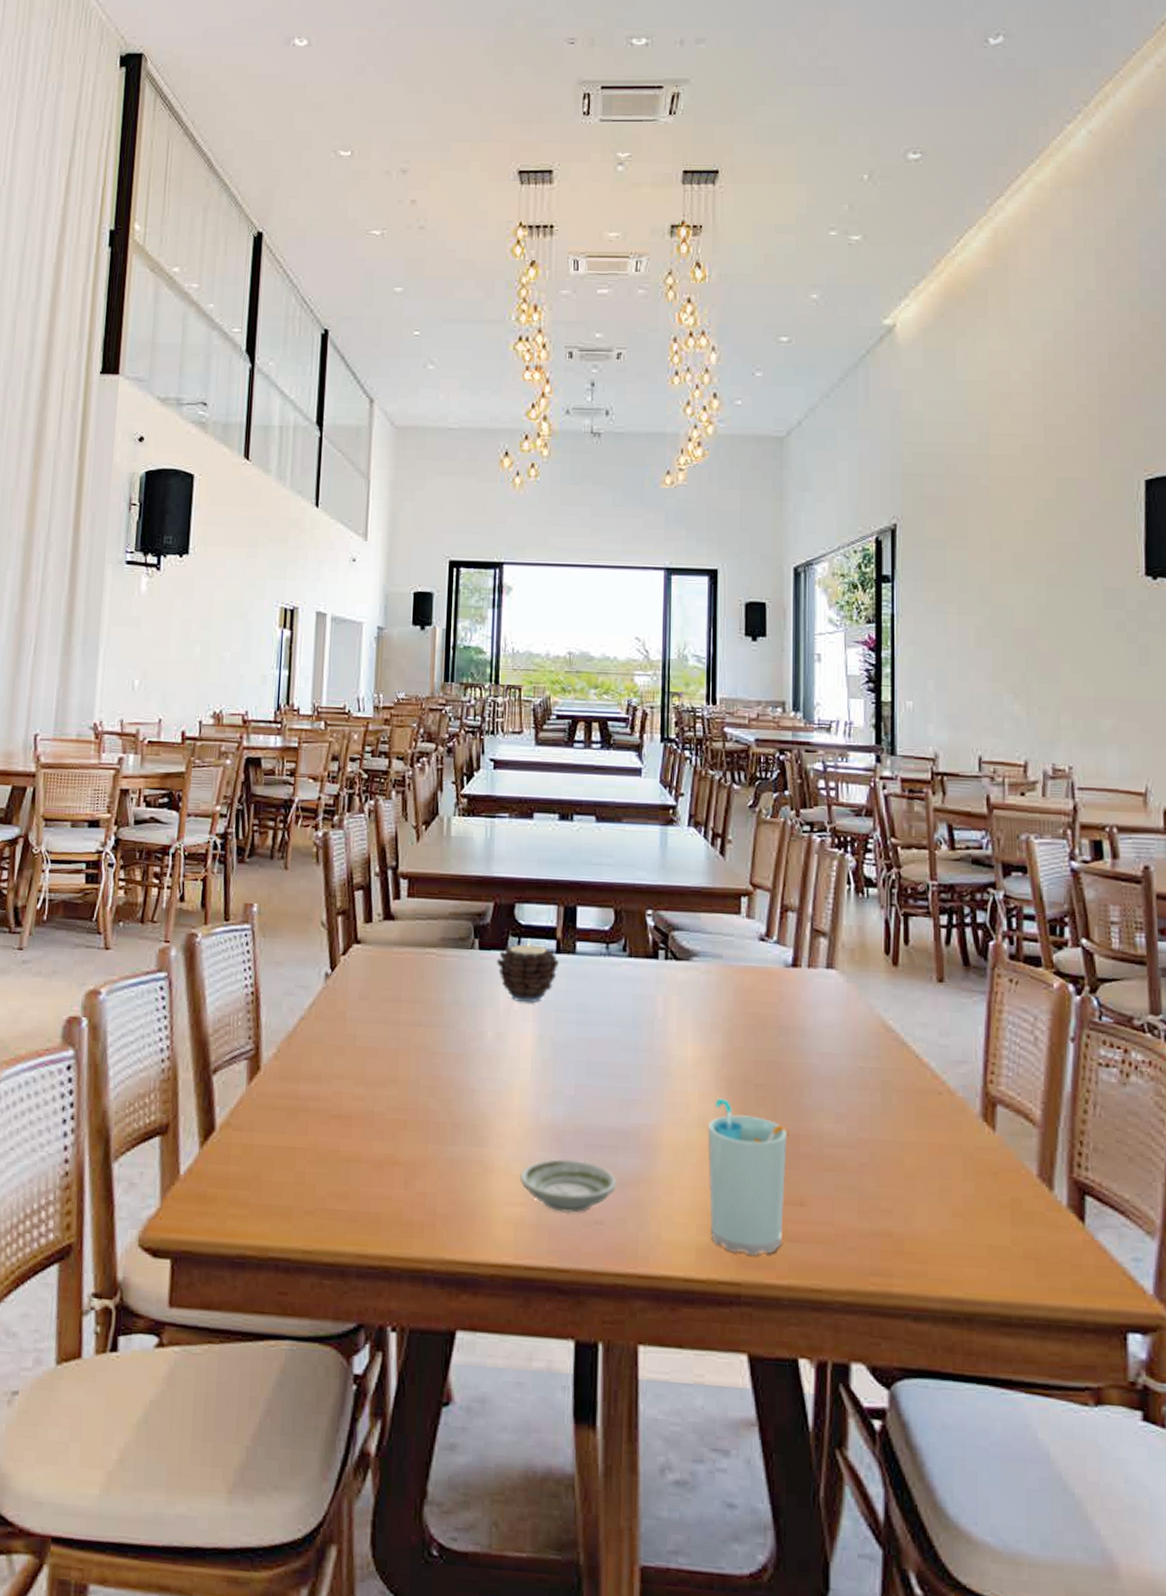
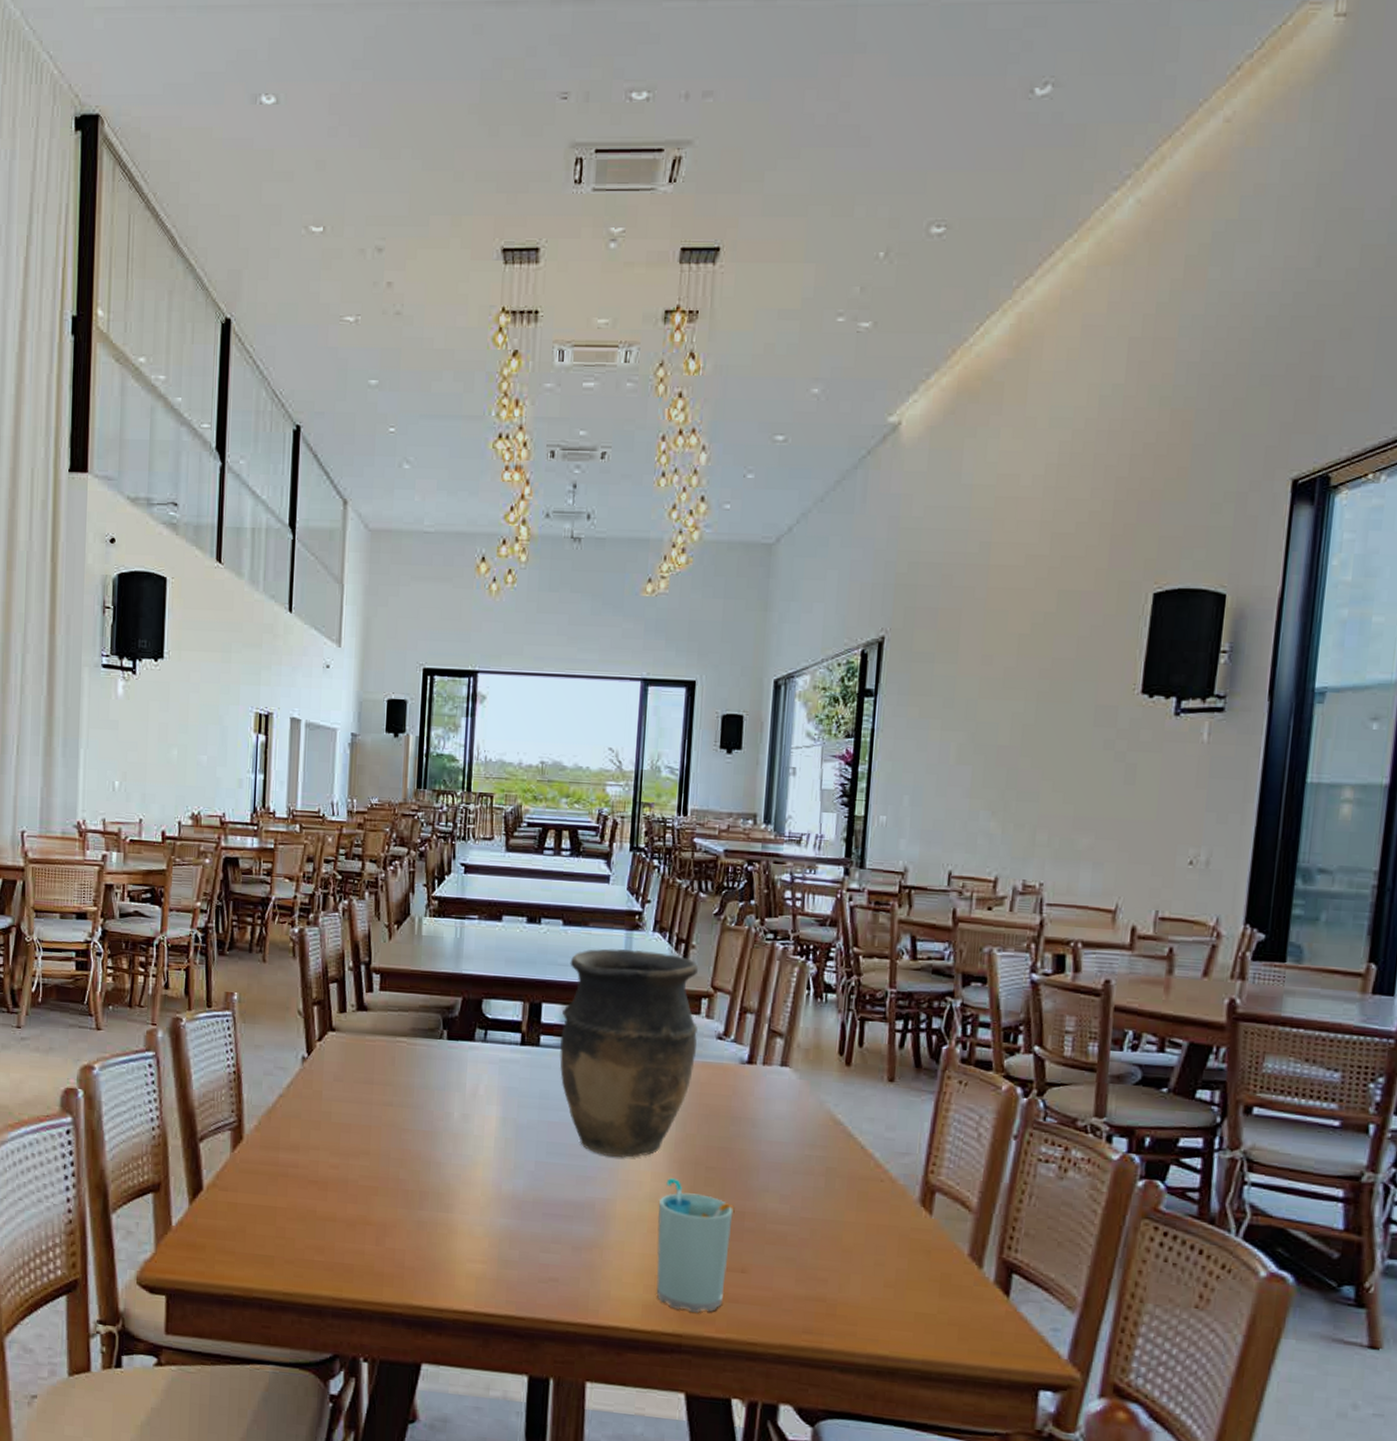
candle: present [496,939,559,1003] -> none [463,1031,523,1089]
saucer: present [520,1159,617,1213] -> none [482,1224,572,1271]
vase: none [597,845,738,1077] -> present [560,948,699,1158]

